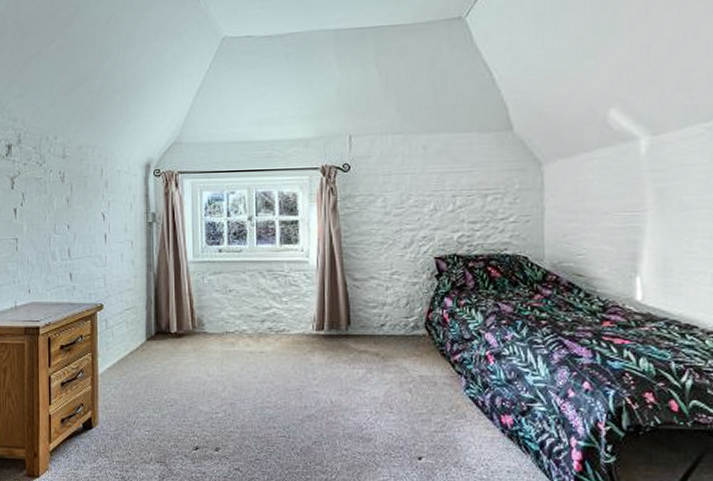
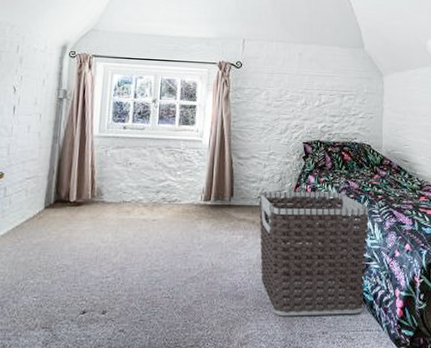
clothes hamper: none [382,317,530,465] -> present [258,191,369,317]

